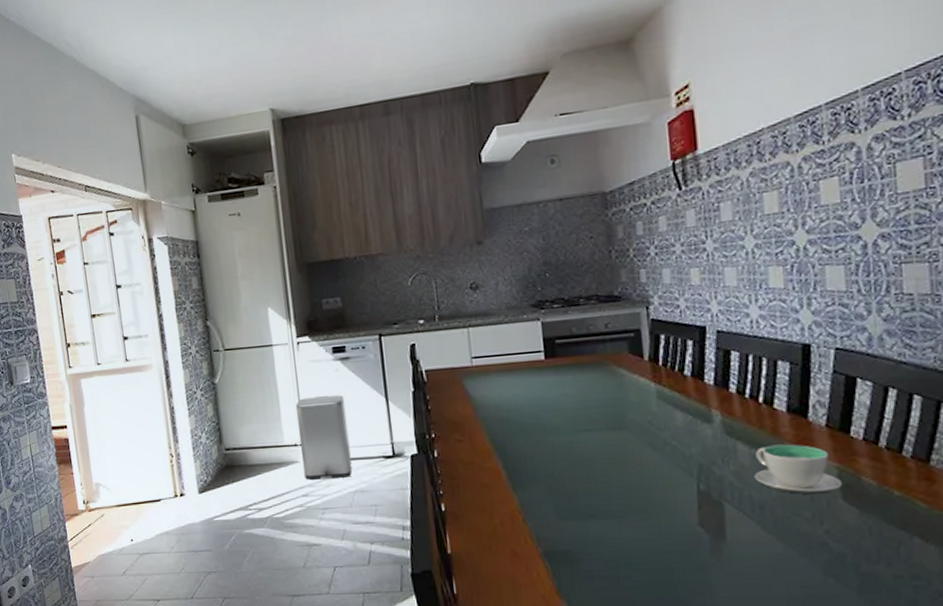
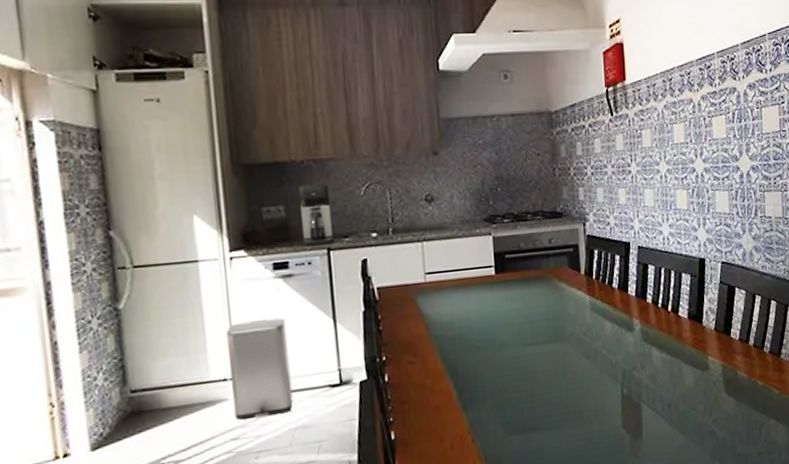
coffee maker: none [353,276,385,334] -> present [299,183,335,248]
cup: present [754,444,843,495] -> none [664,347,726,391]

